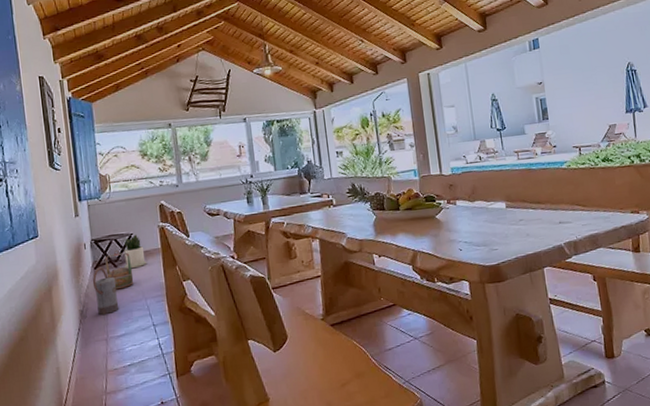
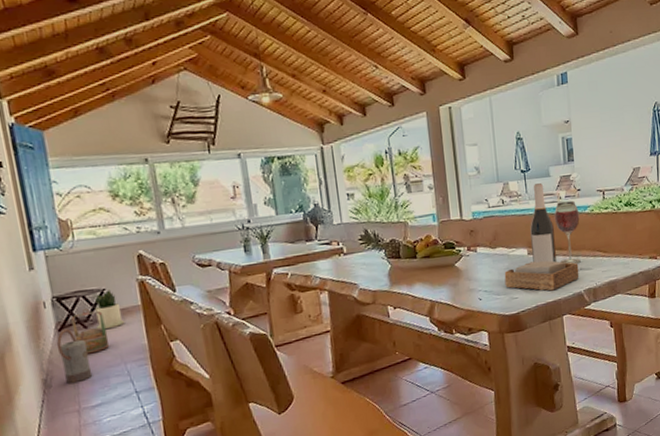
napkin holder: none [483,214,559,244] -> present [504,260,580,291]
wine bottle: none [507,140,535,216] -> present [530,183,556,263]
wineglass: none [530,156,560,218] -> present [554,200,581,264]

